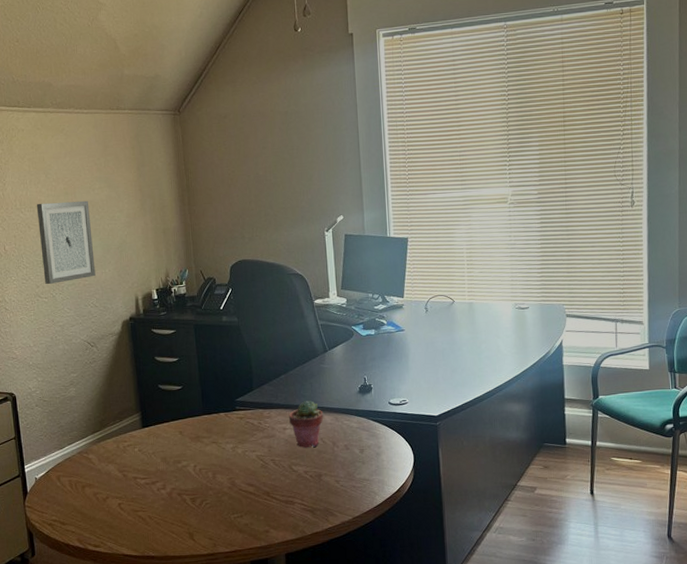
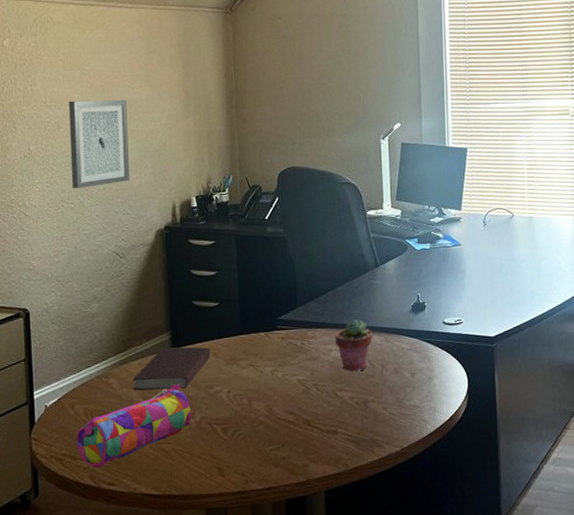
pencil case: none [63,459,163,532] -> present [76,384,192,468]
book: none [110,426,177,465] -> present [132,347,211,391]

